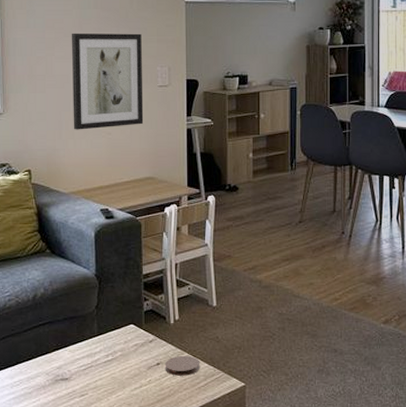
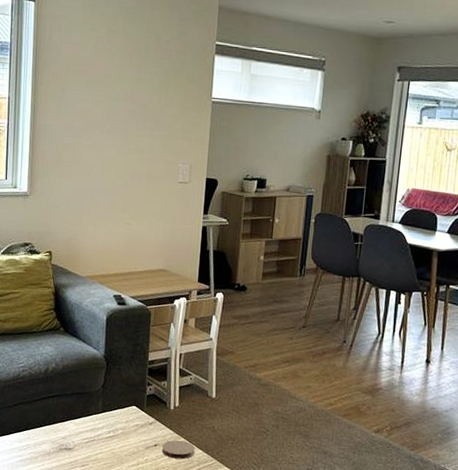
wall art: present [71,33,144,130] -> none [94,123,167,218]

